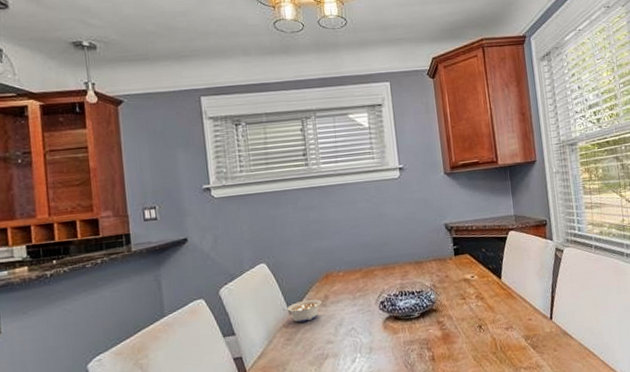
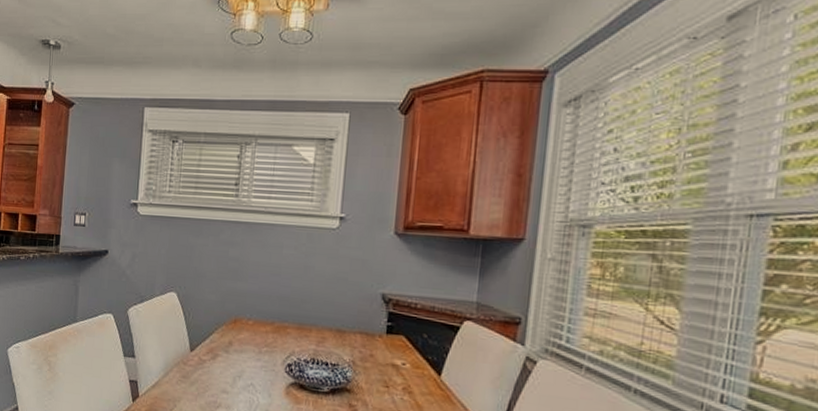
legume: present [281,299,322,323] -> none [182,341,224,364]

